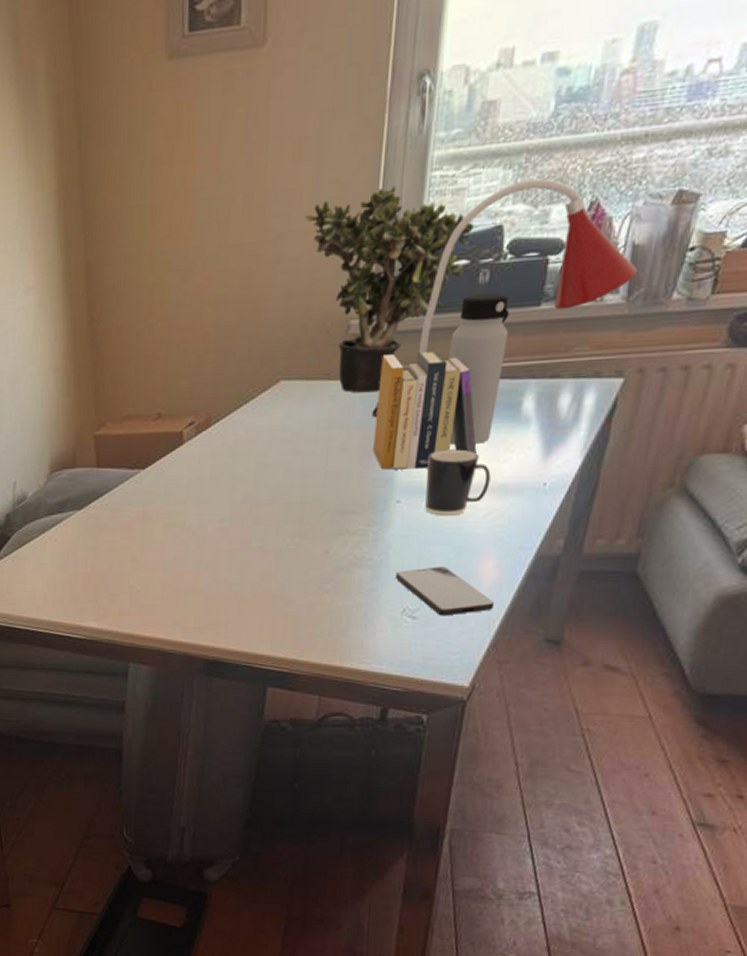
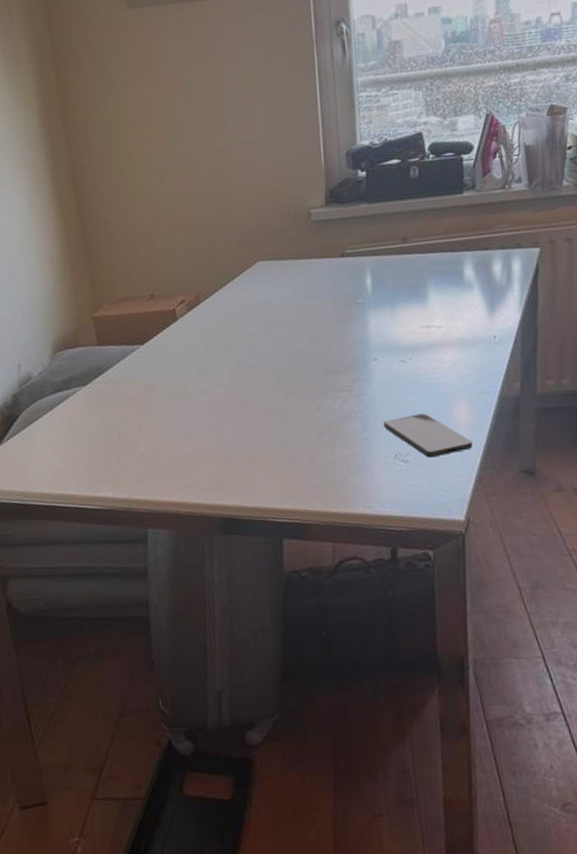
potted plant: present [305,185,474,393] -> none [260,103,399,269]
desk lamp: present [372,178,638,418] -> none [341,97,533,289]
books: present [373,350,477,470] -> none [341,231,434,332]
mug: present [425,449,491,516] -> none [394,311,450,369]
water bottle: present [448,292,510,445] -> none [396,184,443,308]

